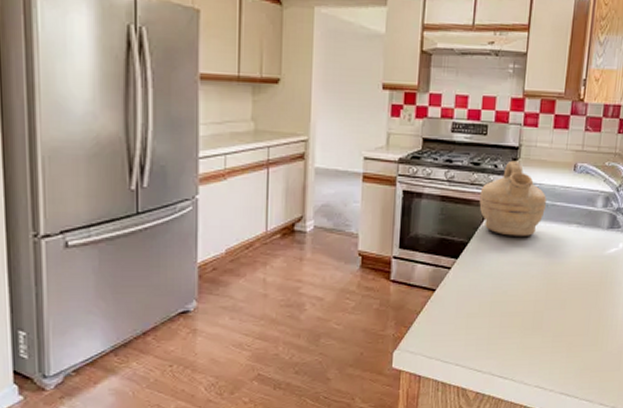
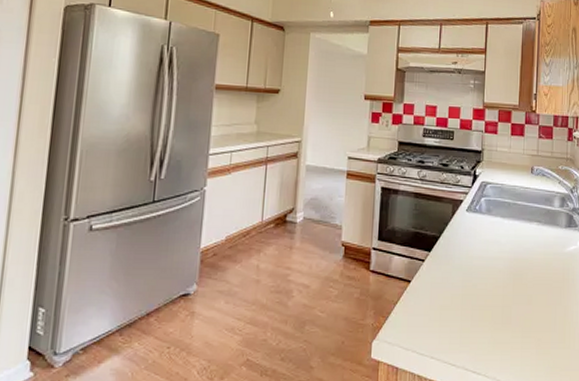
teapot: present [479,160,547,236] -> none [448,162,508,232]

